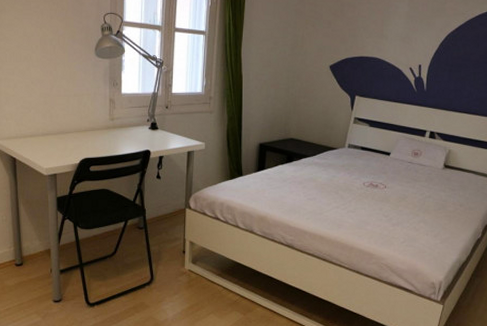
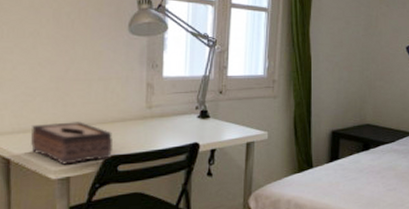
tissue box: none [28,130,86,164] -> present [30,122,114,165]

